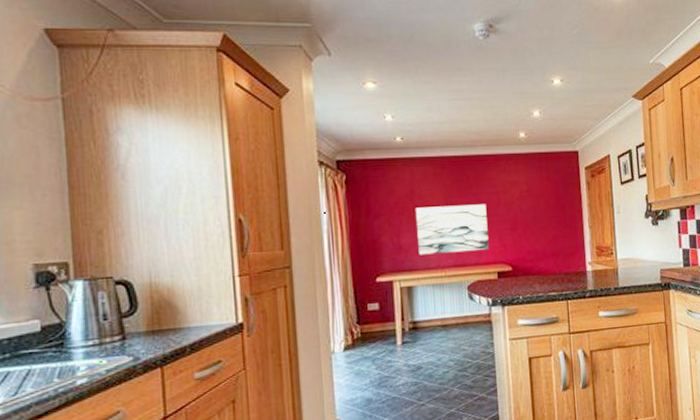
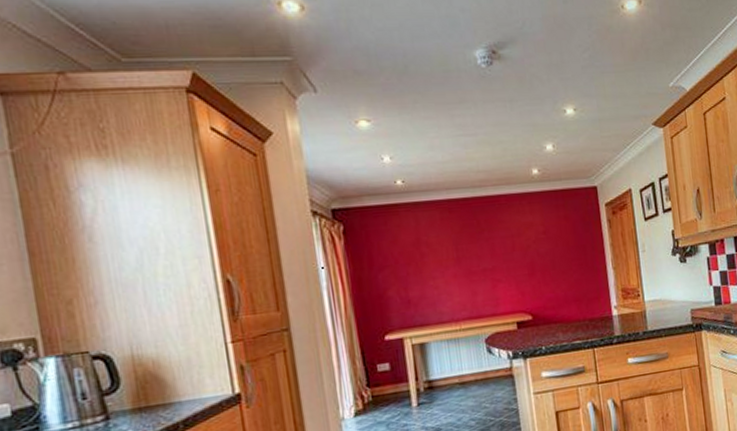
wall art: present [416,204,489,255] -> none [423,249,506,309]

